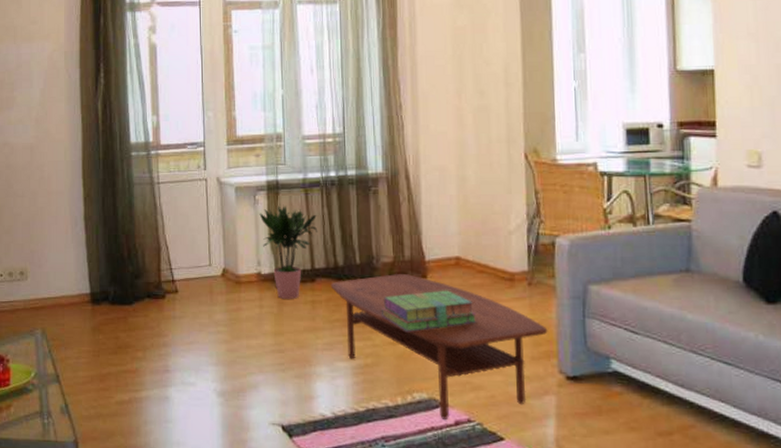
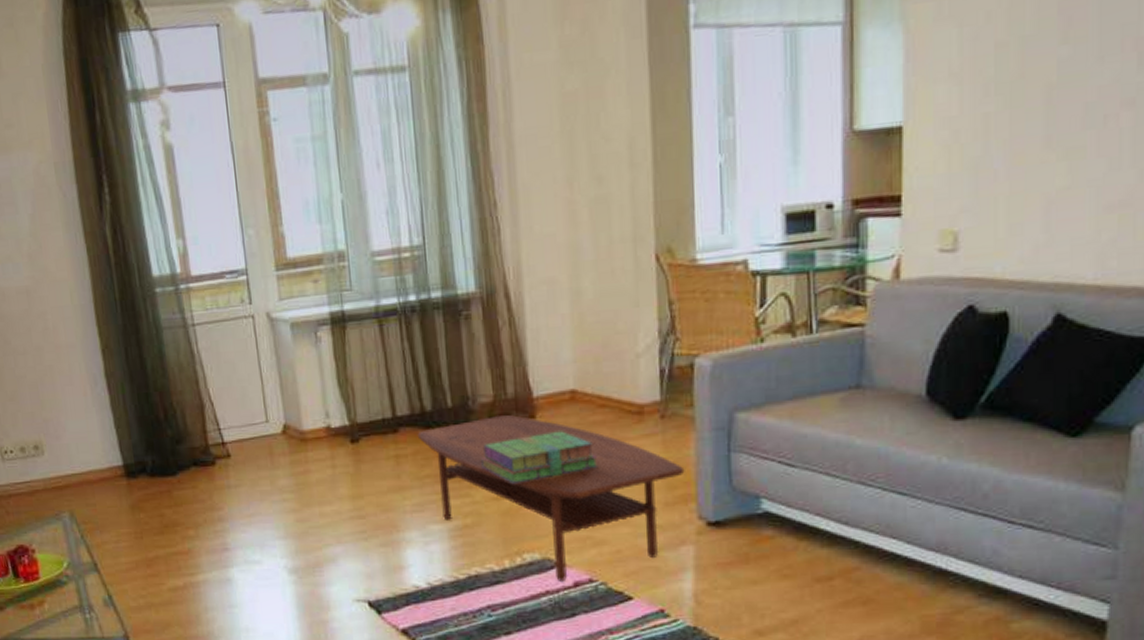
potted plant: present [259,204,318,299] -> none [323,340,398,456]

